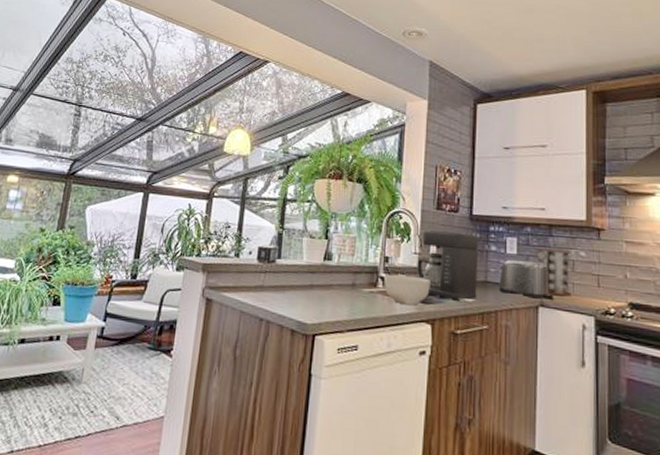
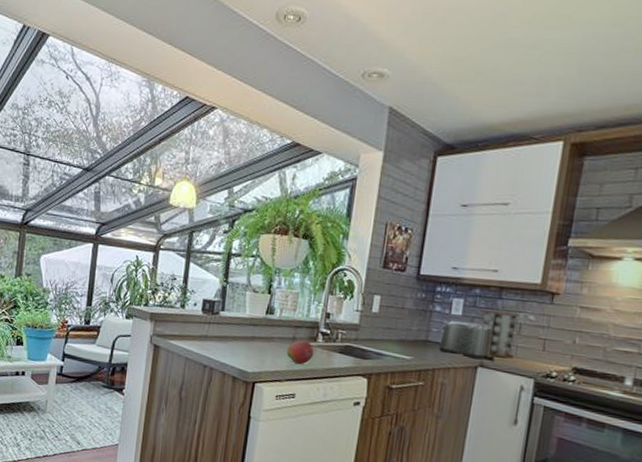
fruit: none [347,286,375,313] -> present [286,339,314,365]
bowl: present [384,274,432,306] -> none [323,329,372,360]
coffee maker: present [417,230,478,300] -> none [357,288,424,357]

